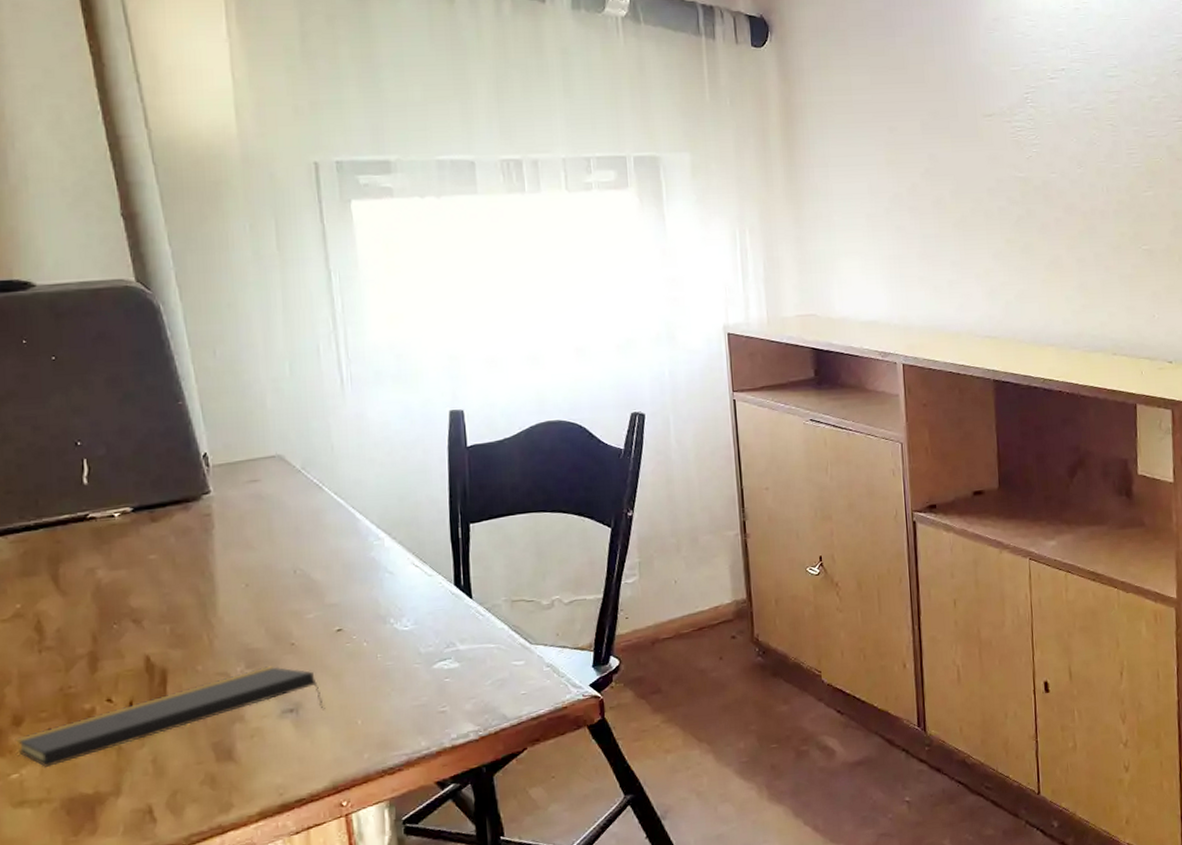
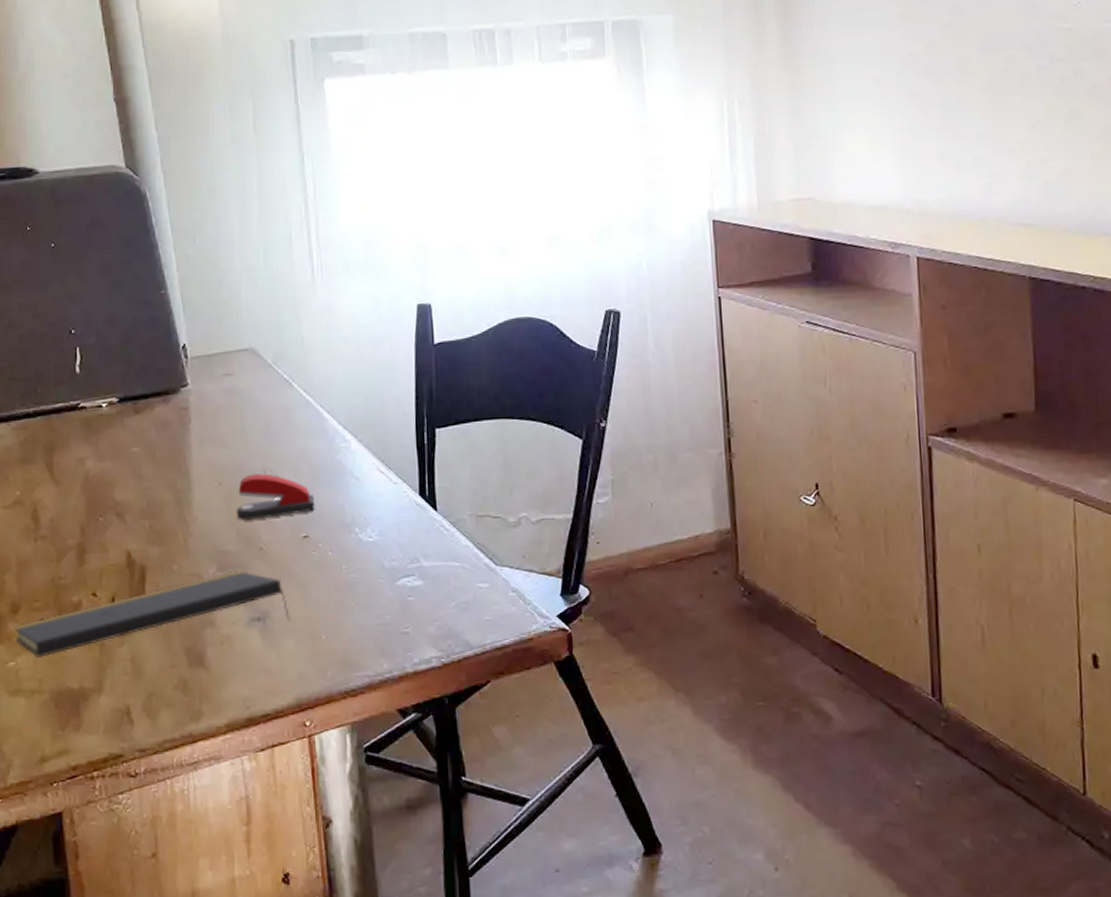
stapler: none [265,573,349,619] -> present [236,473,315,520]

